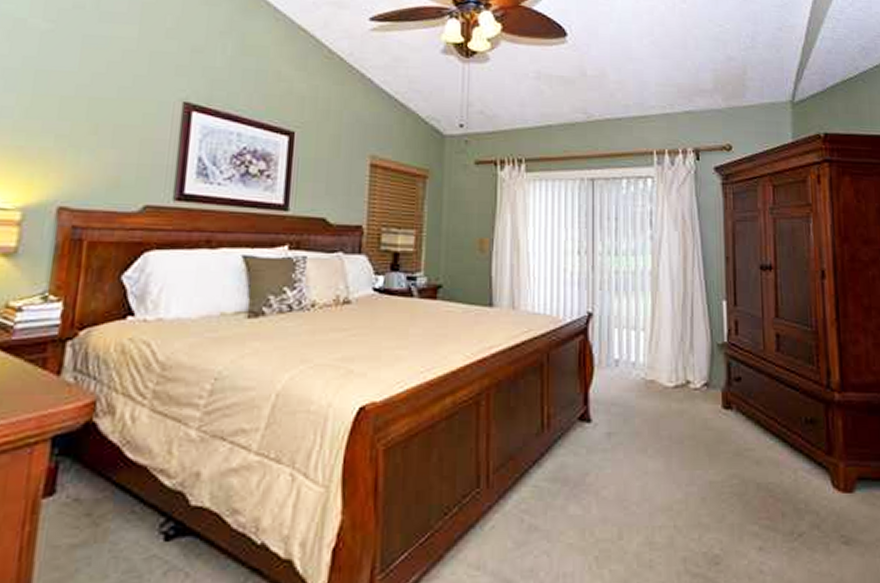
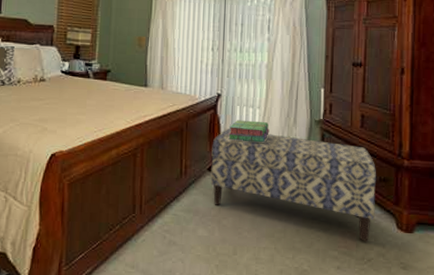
bench: none [583,360,803,508] -> present [210,129,377,241]
stack of books: none [605,347,659,378] -> present [228,120,270,143]

